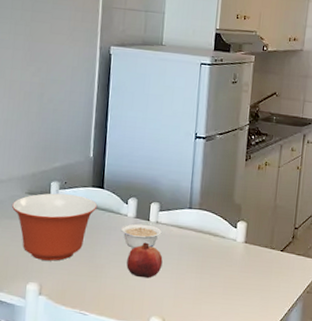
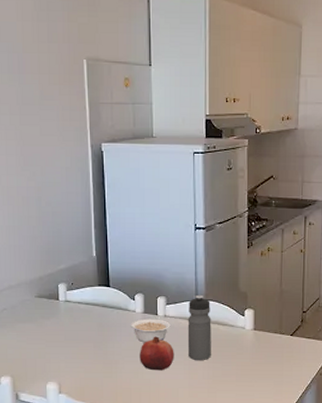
mixing bowl: present [11,193,98,261] -> none [23,295,106,360]
water bottle: none [177,203,204,271] -> present [187,294,211,361]

